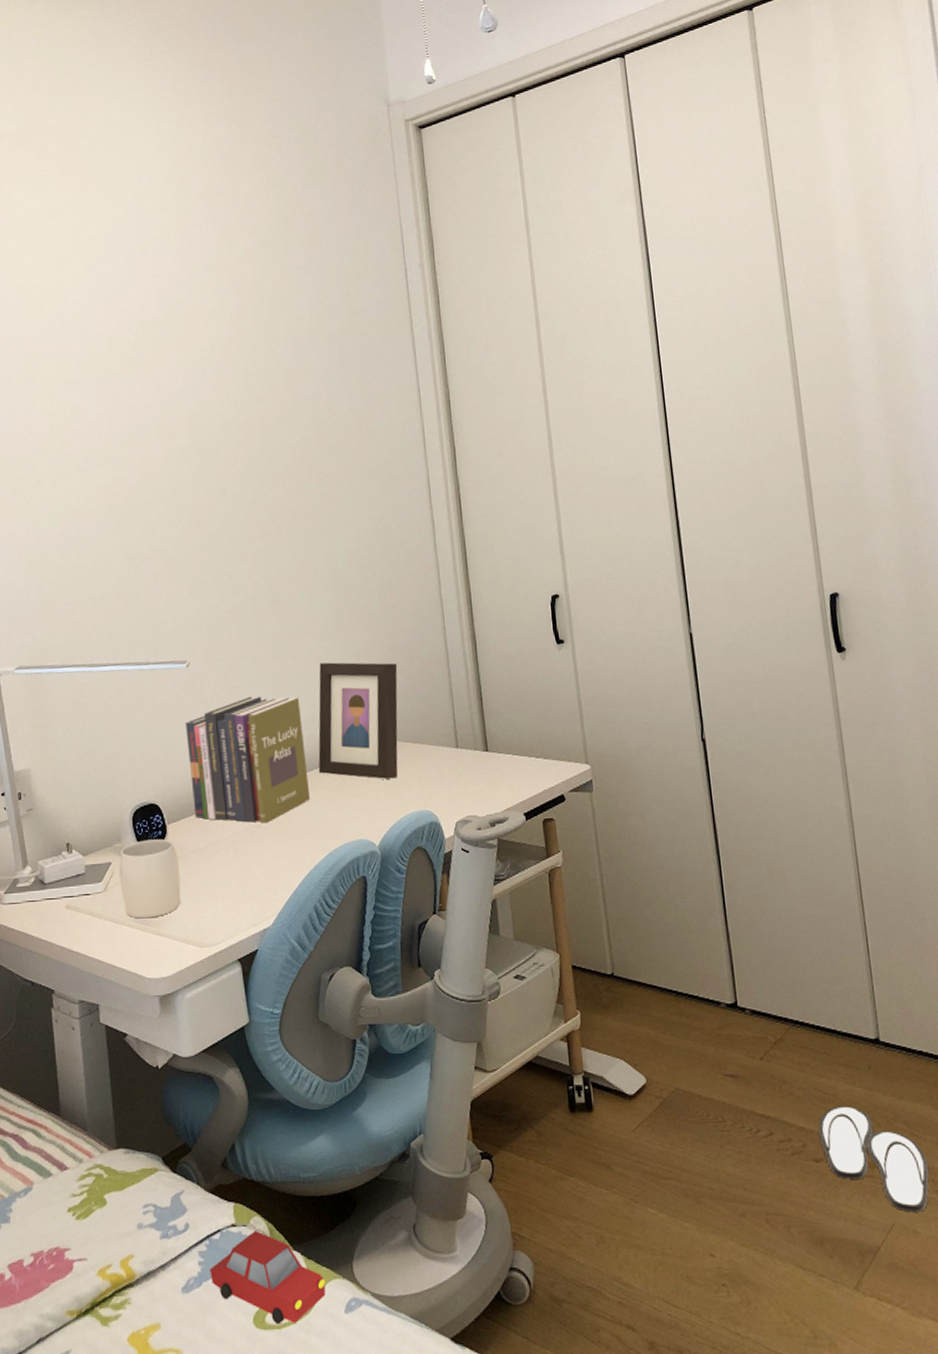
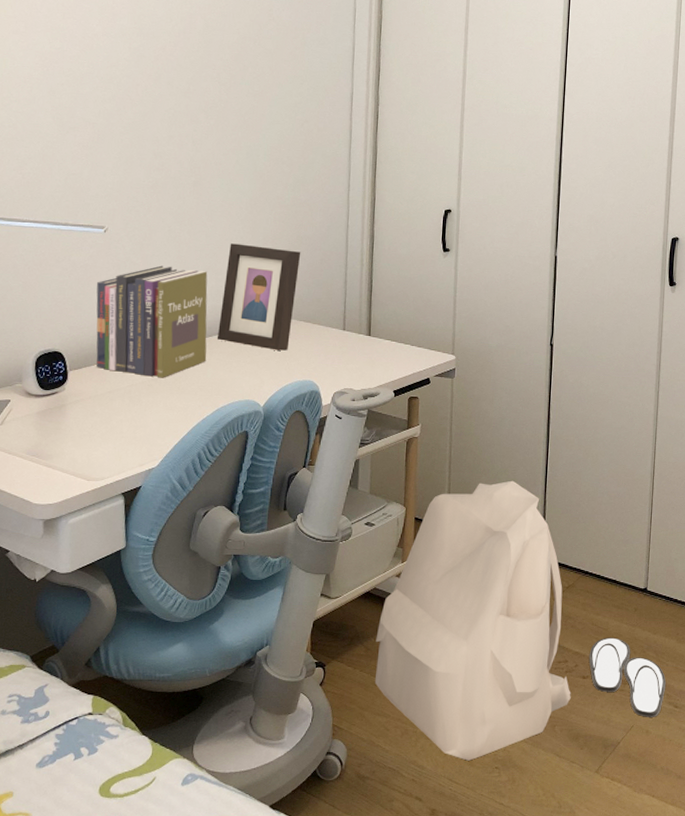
mug: present [119,839,181,919] -> none [17,383,77,452]
toy car: present [210,1231,326,1325] -> none [64,719,167,794]
backpack: none [547,911,805,1276] -> present [374,480,571,761]

